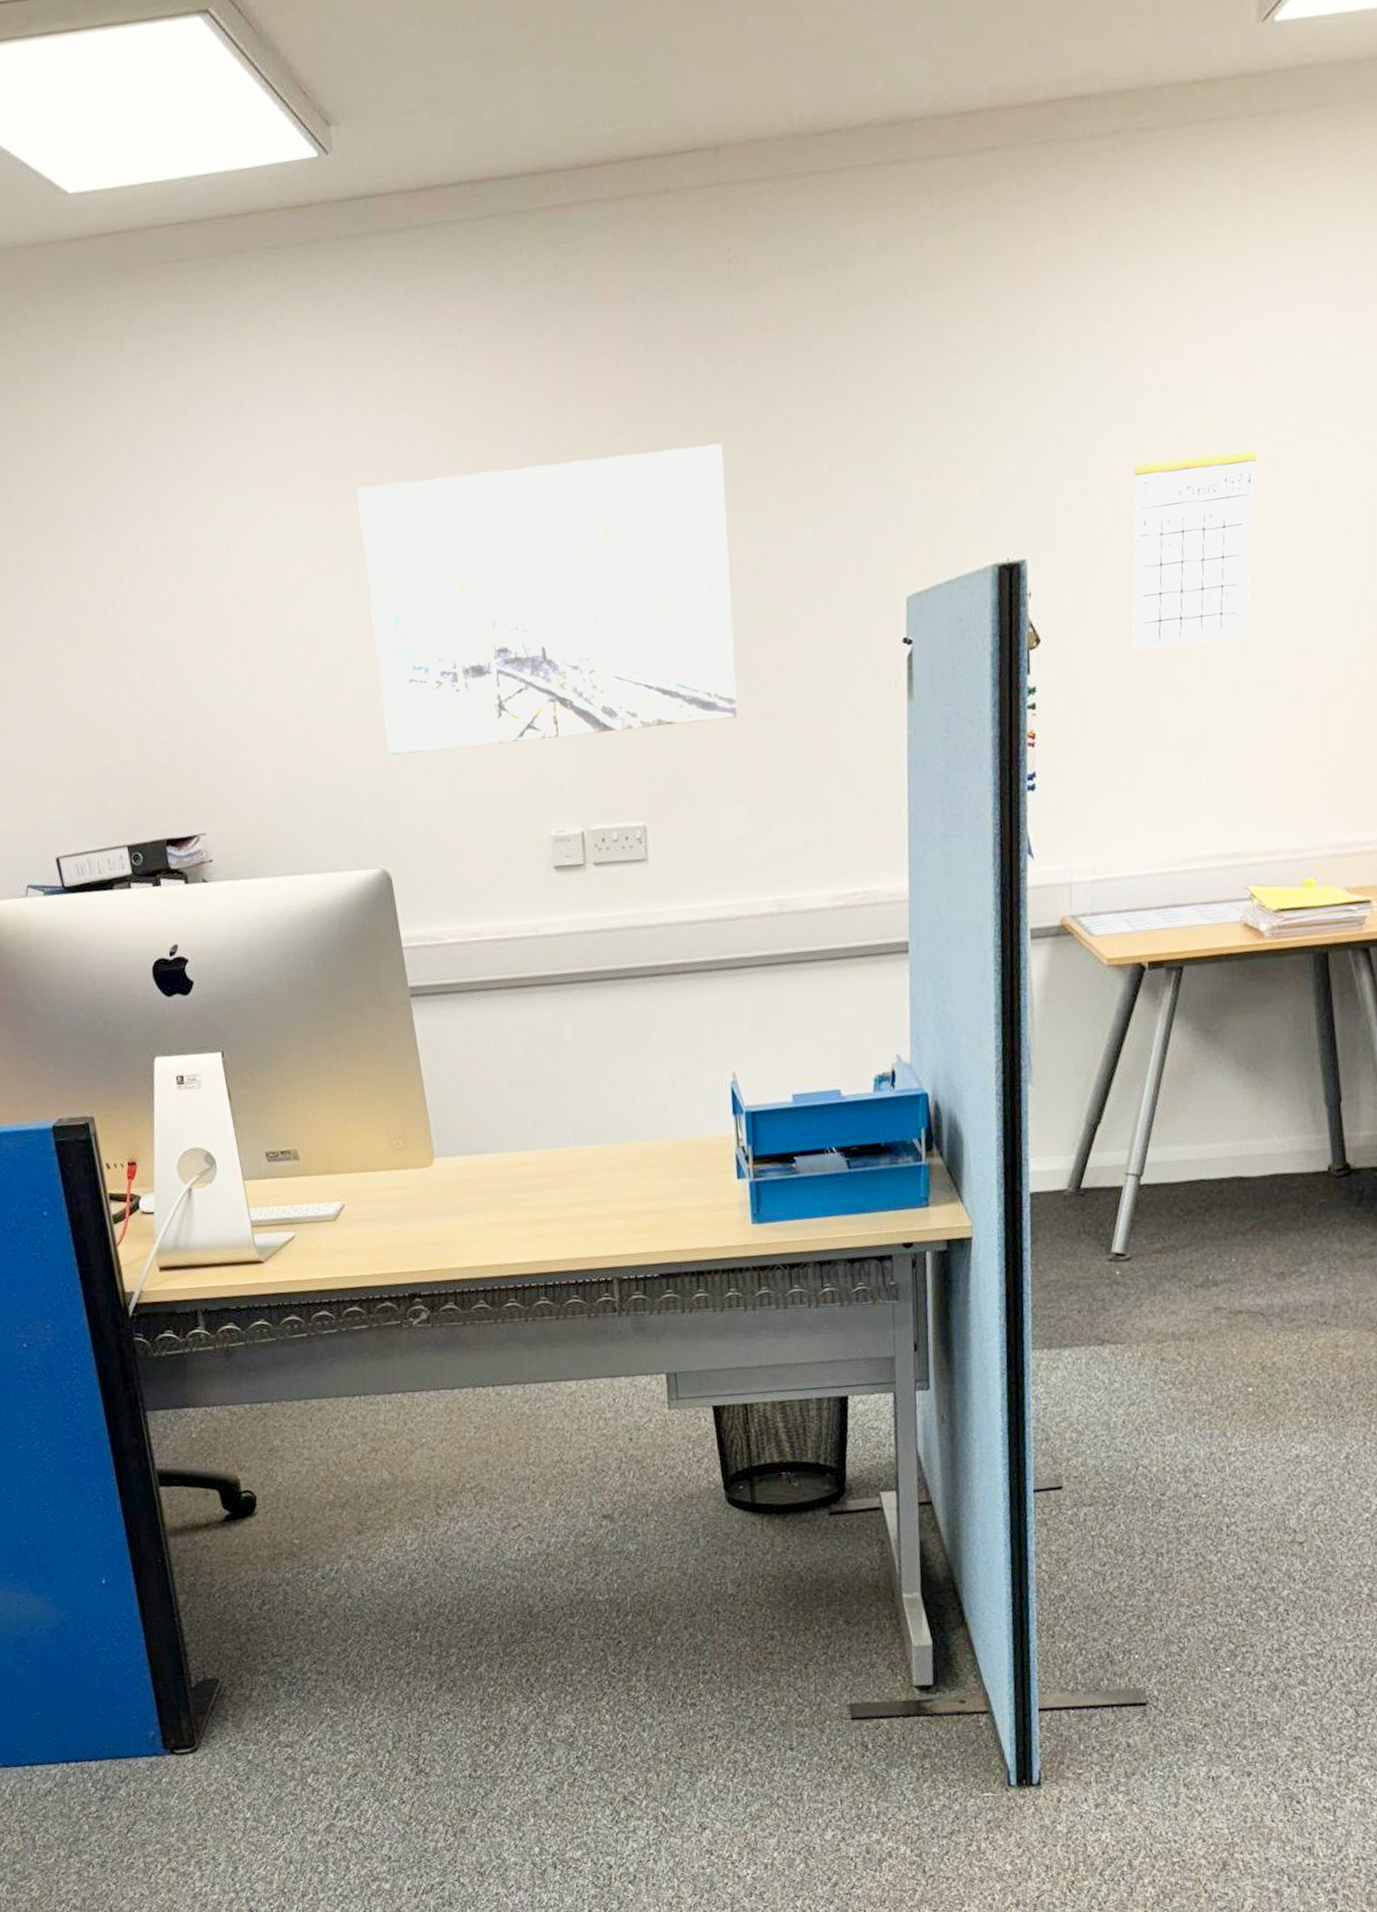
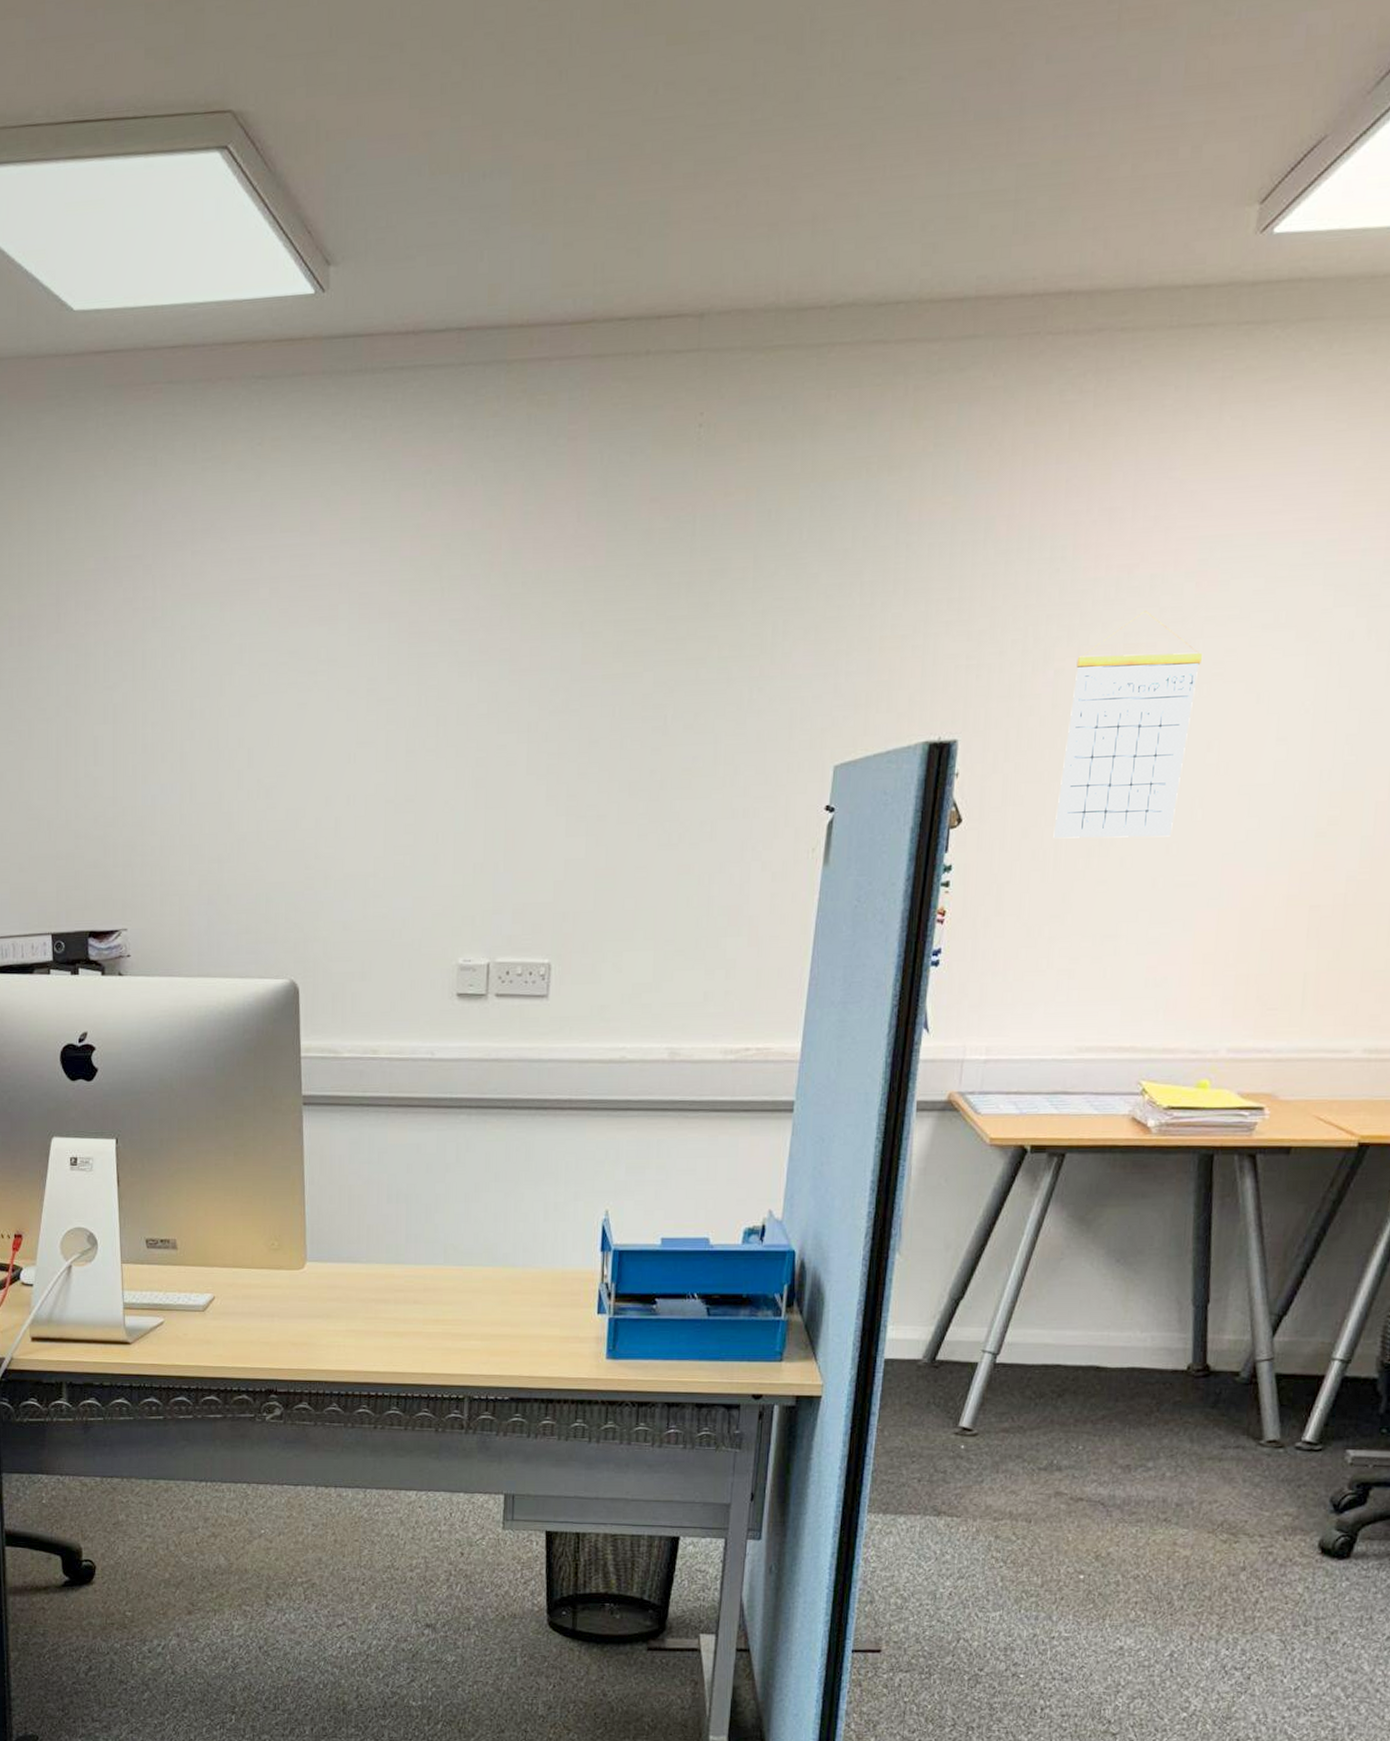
wall art: present [357,443,738,755] -> none [311,600,671,872]

